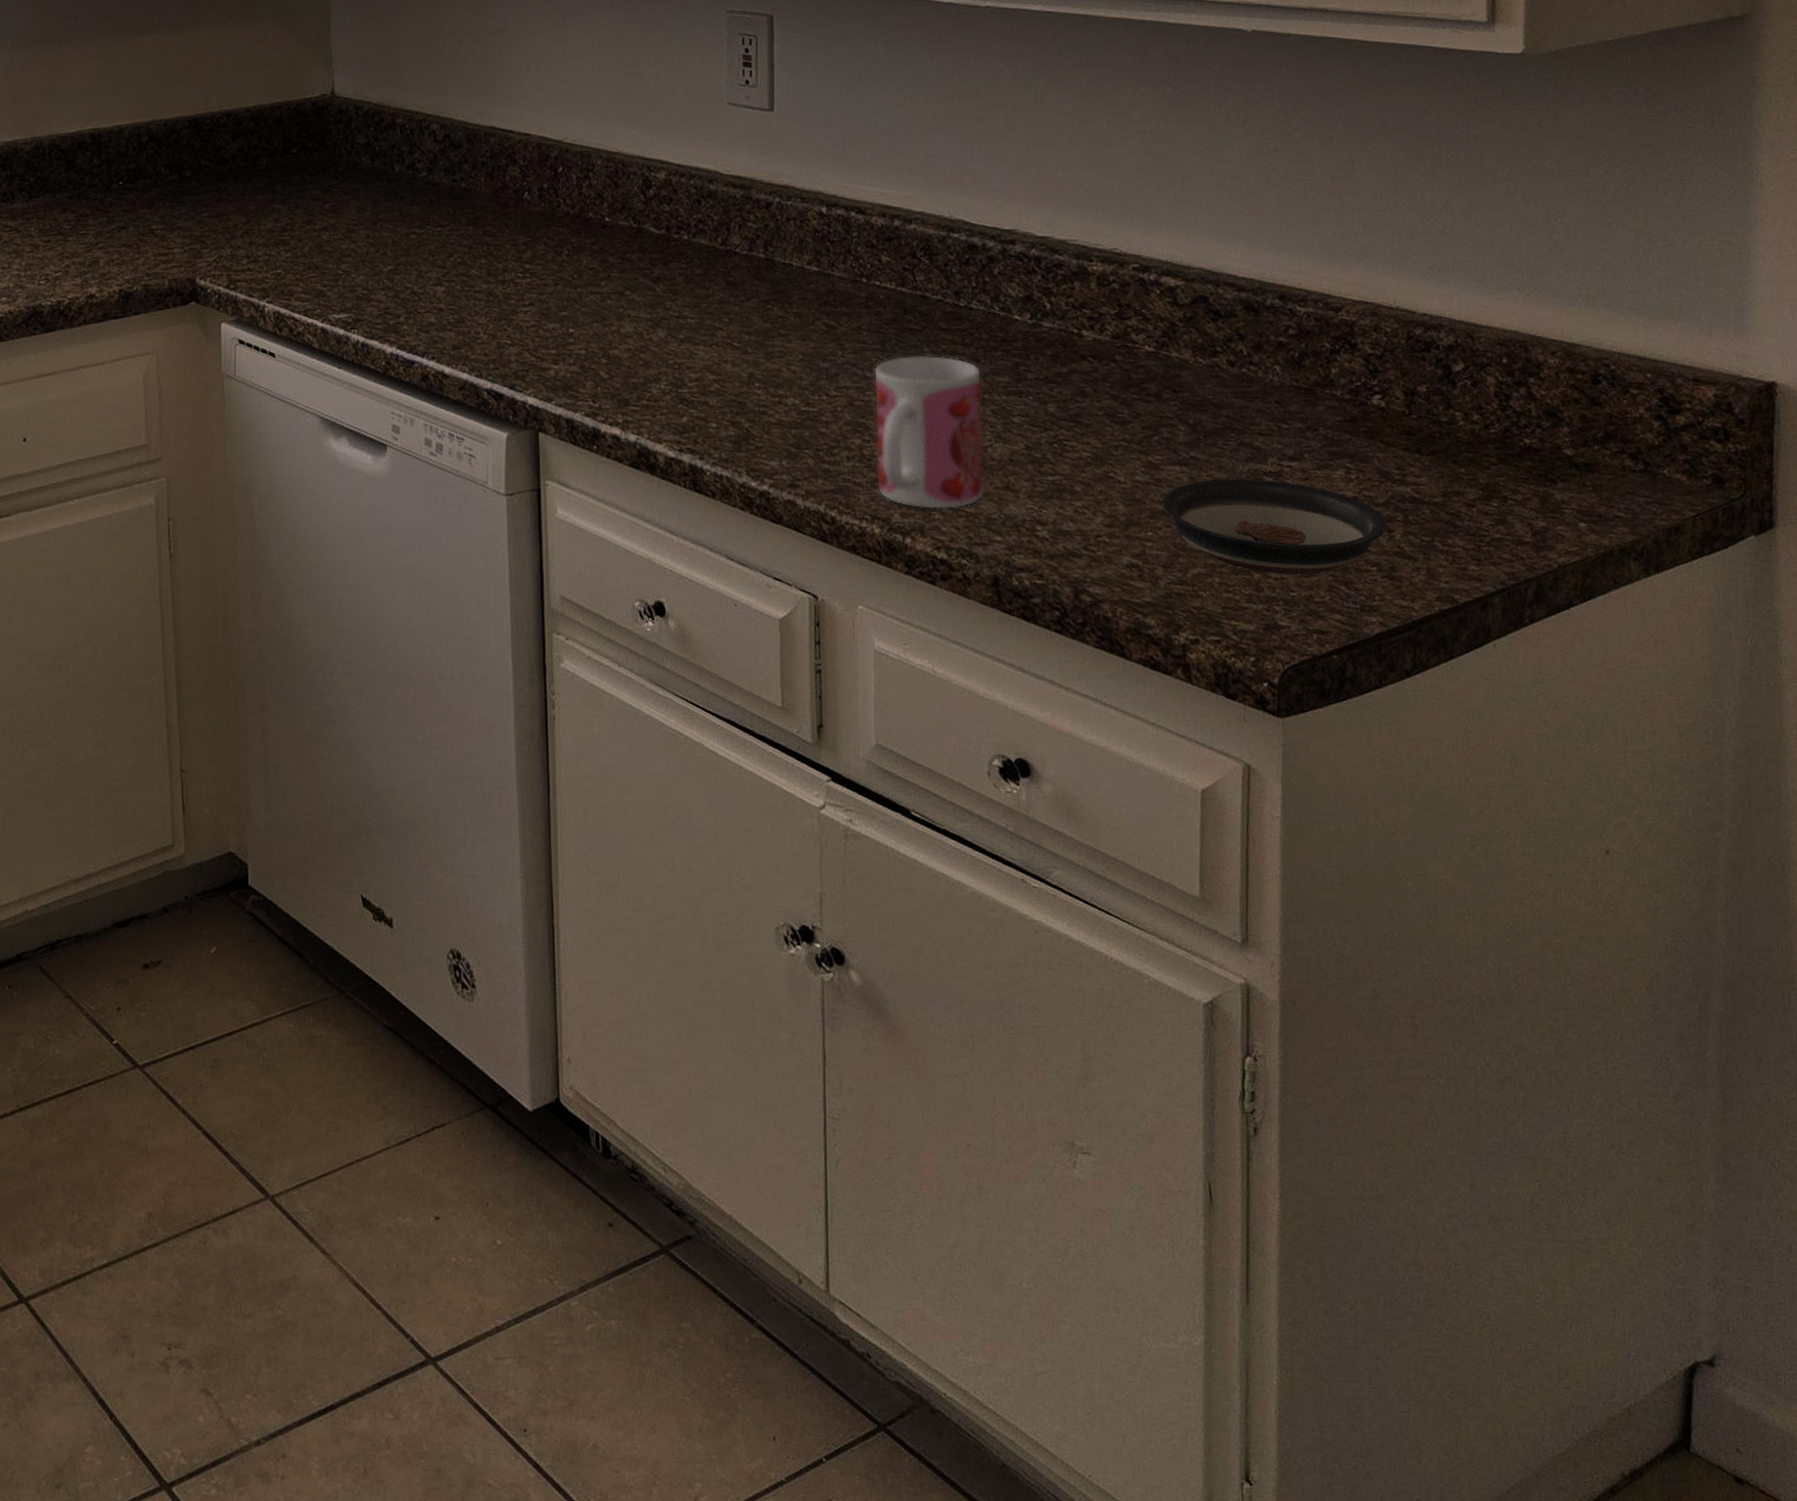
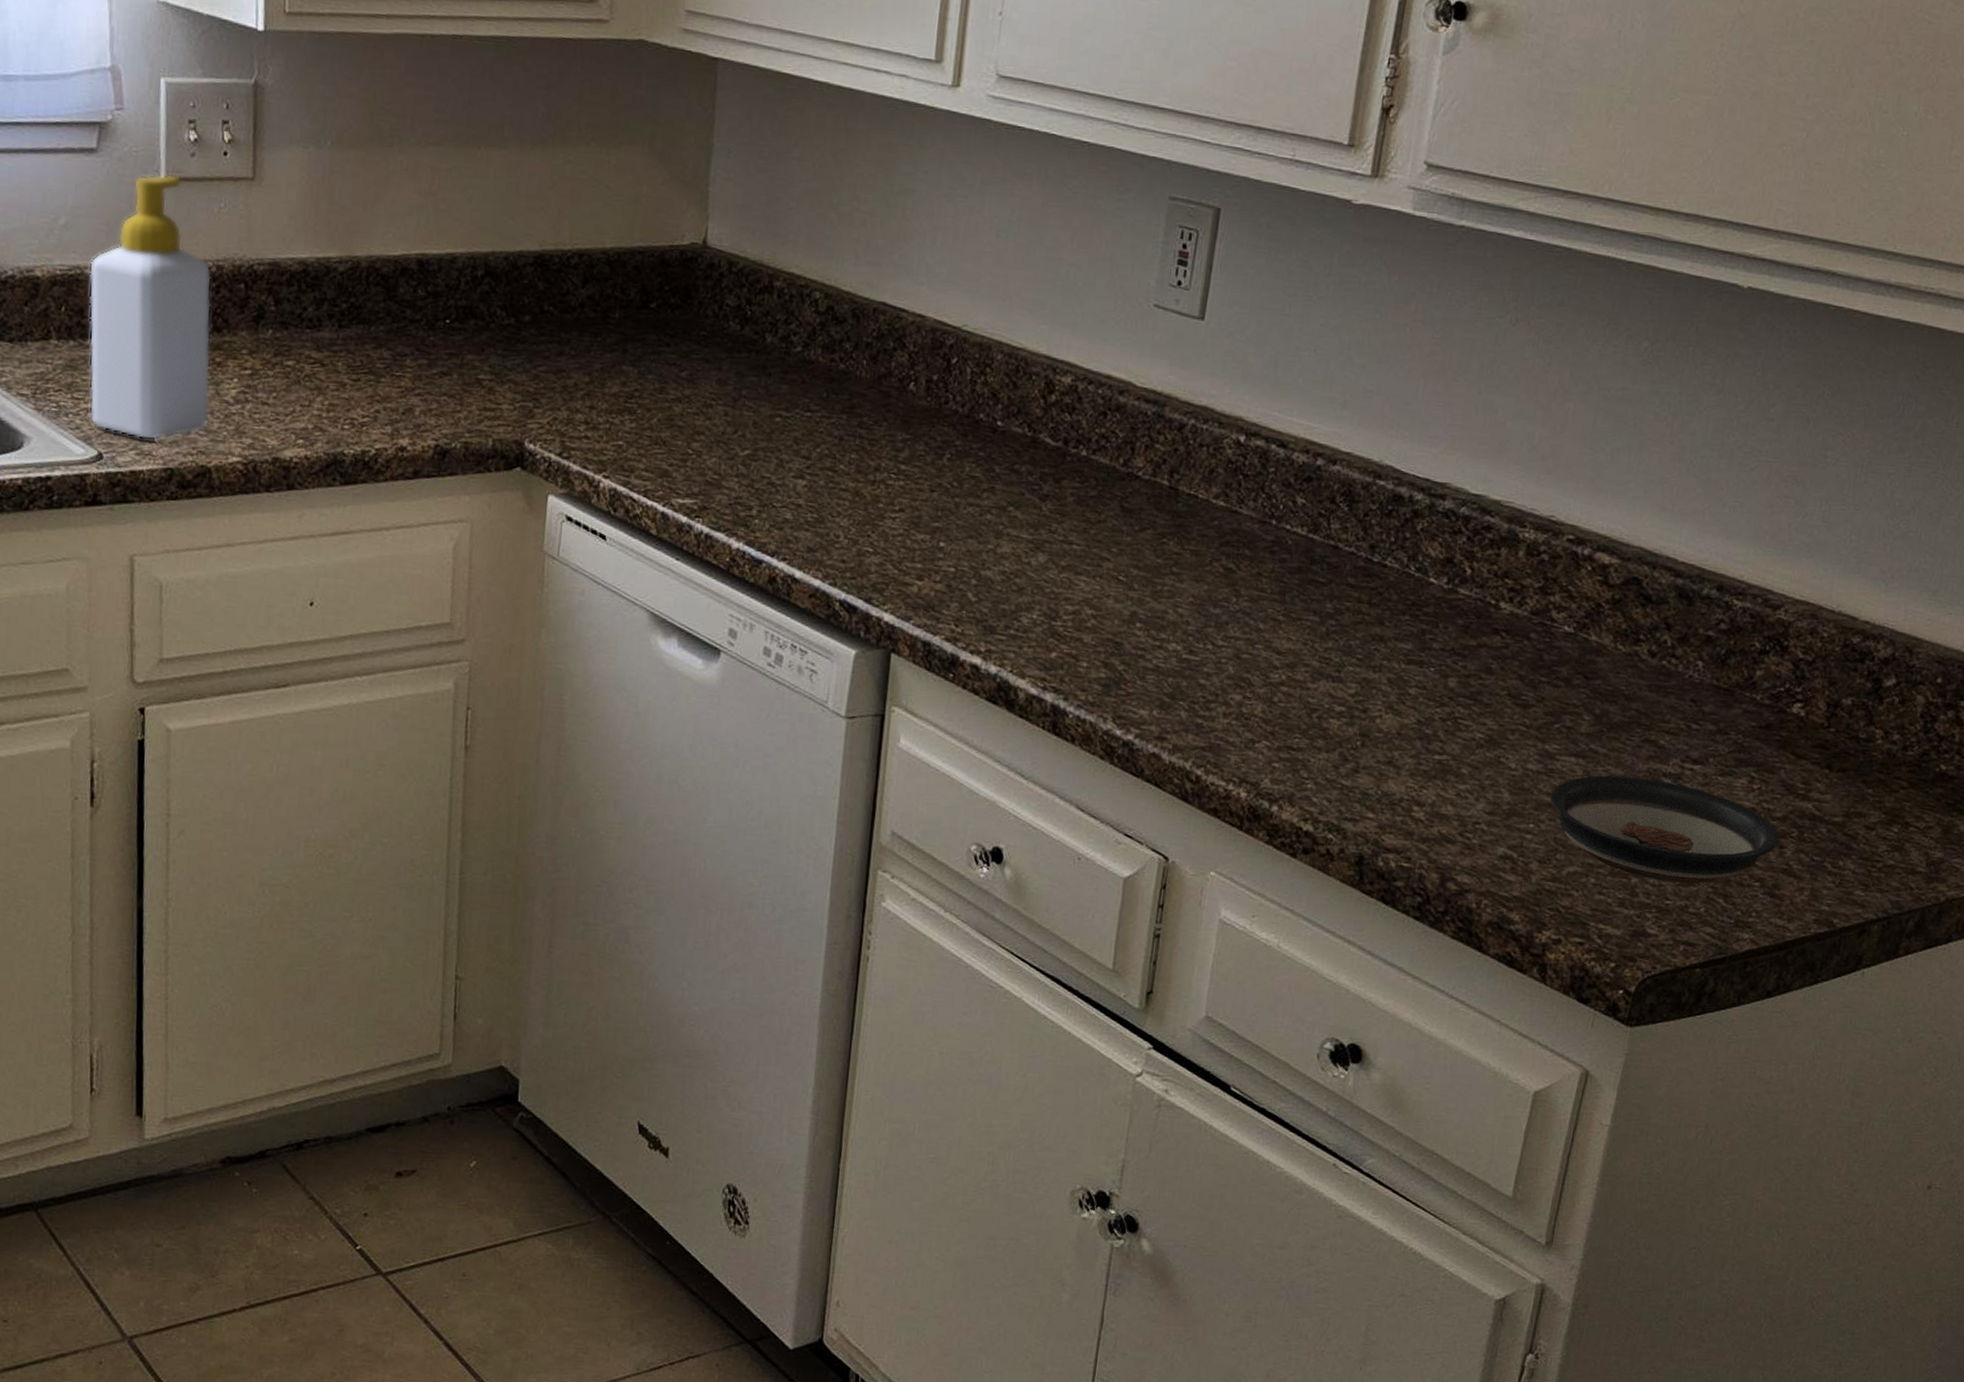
mug: present [874,355,985,510] -> none [1251,609,1384,780]

